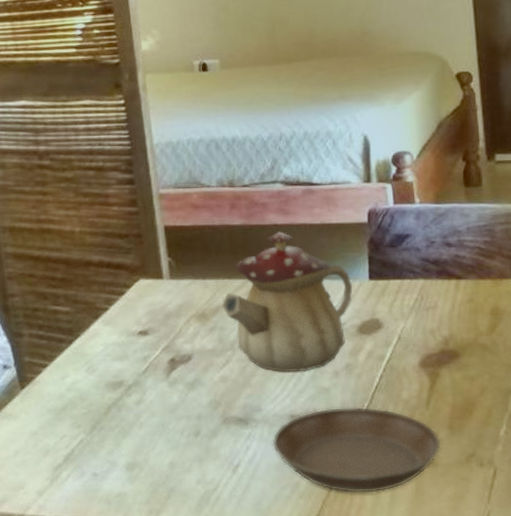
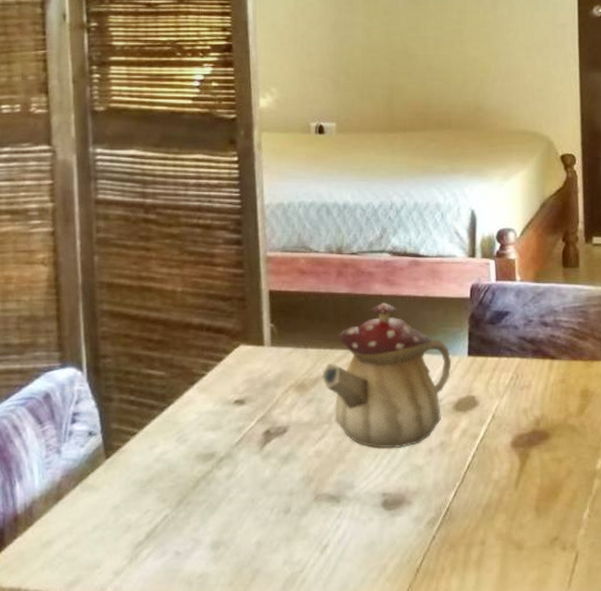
saucer: present [272,406,441,494] -> none [362,486,527,577]

